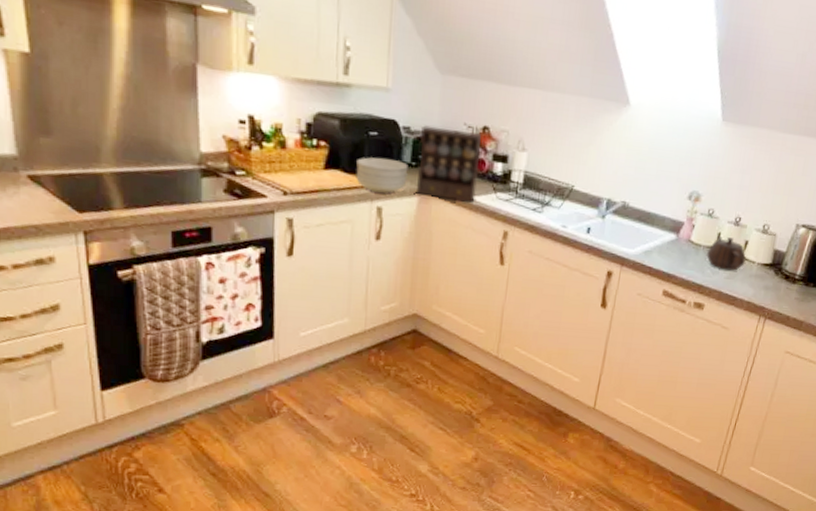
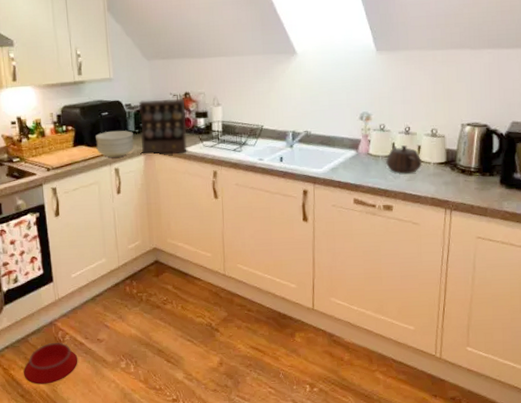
pet bowl: none [219,414,295,463] -> present [24,343,78,384]

